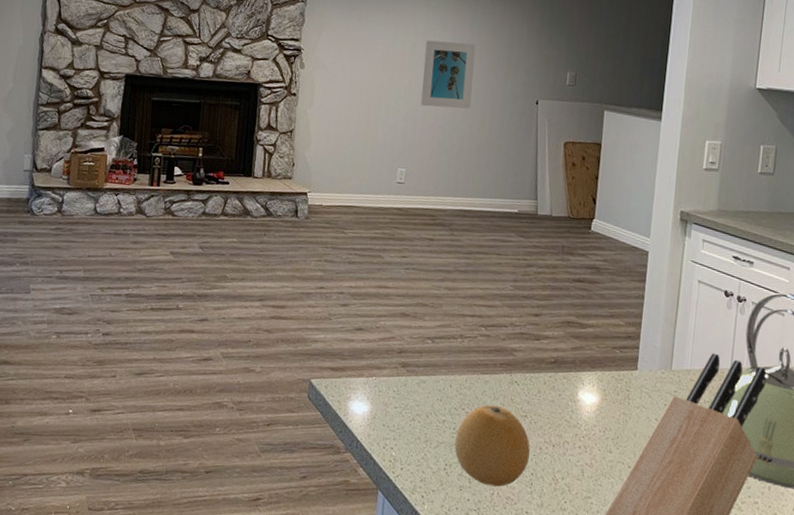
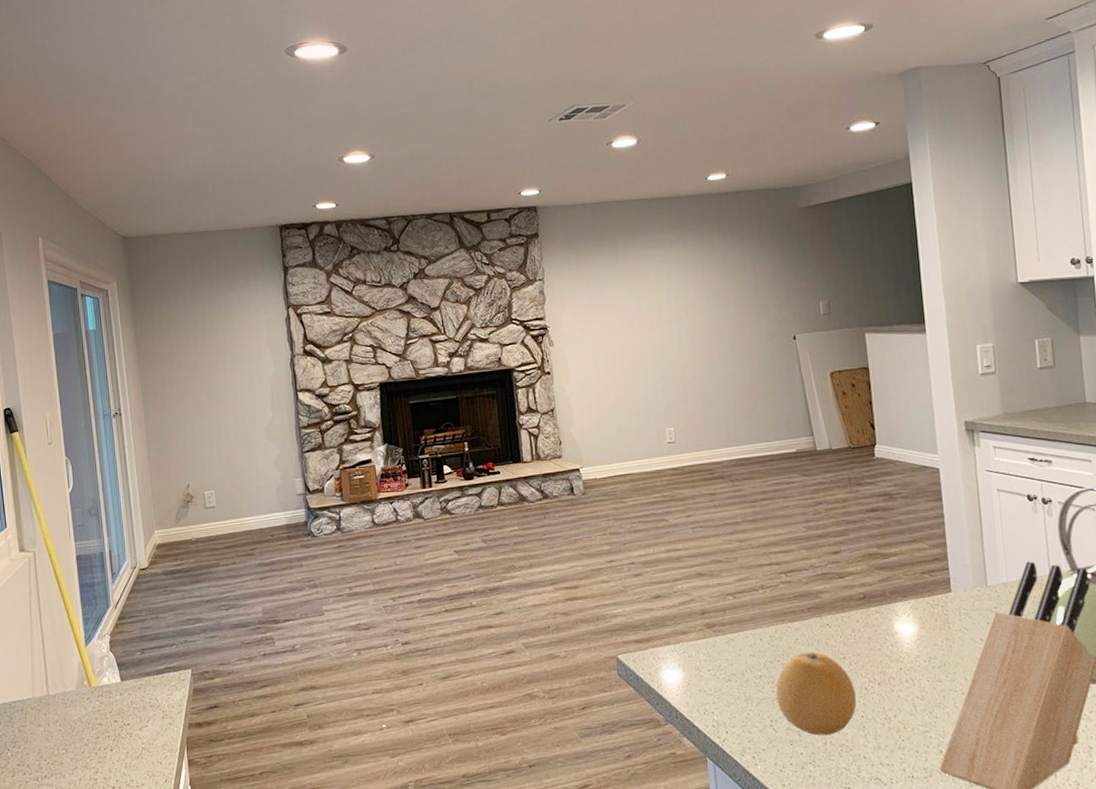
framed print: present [420,40,476,109] -> none [670,290,728,362]

